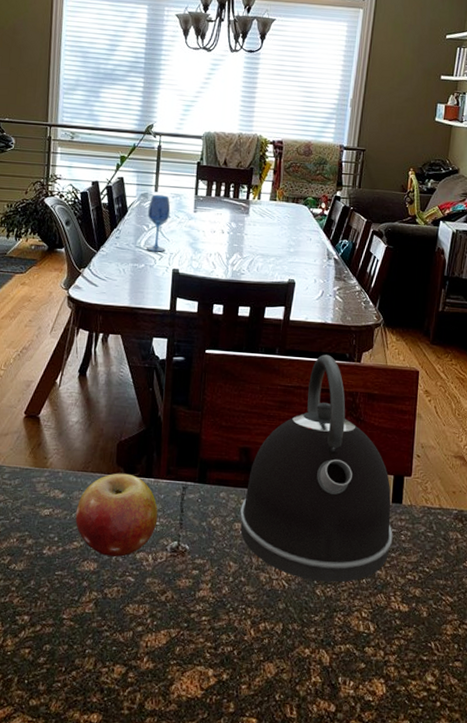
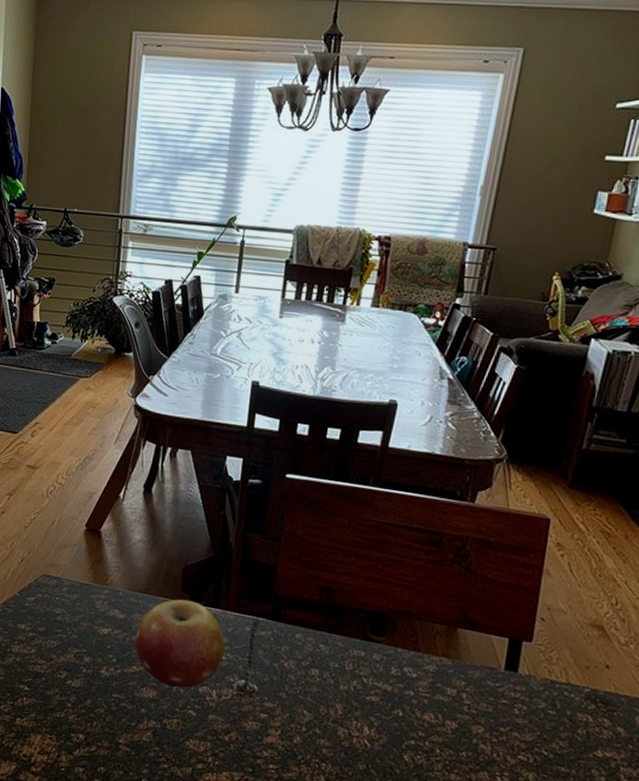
wineglass: present [147,194,171,252] -> none [223,296,253,362]
kettle: present [239,354,393,583] -> none [317,490,505,752]

